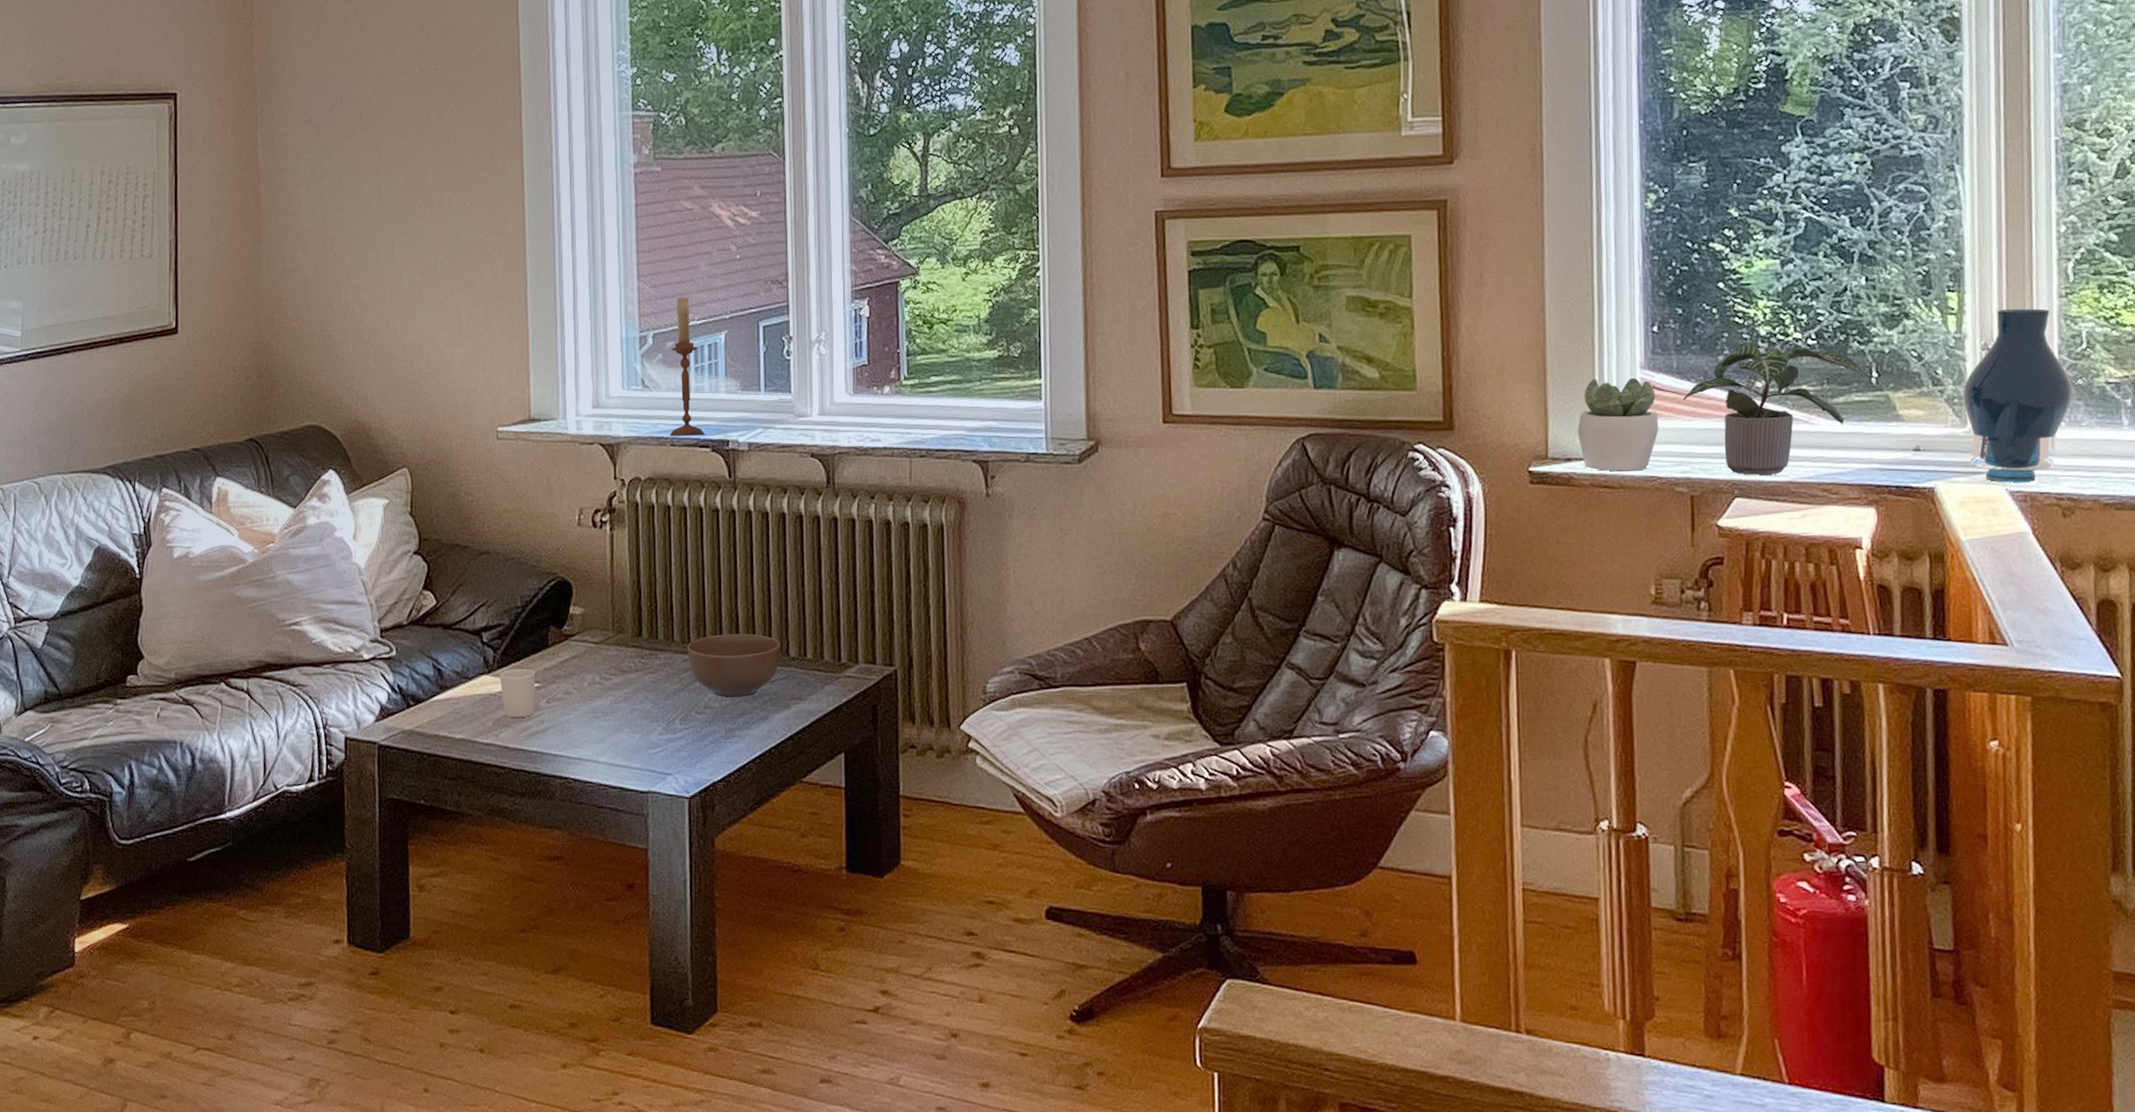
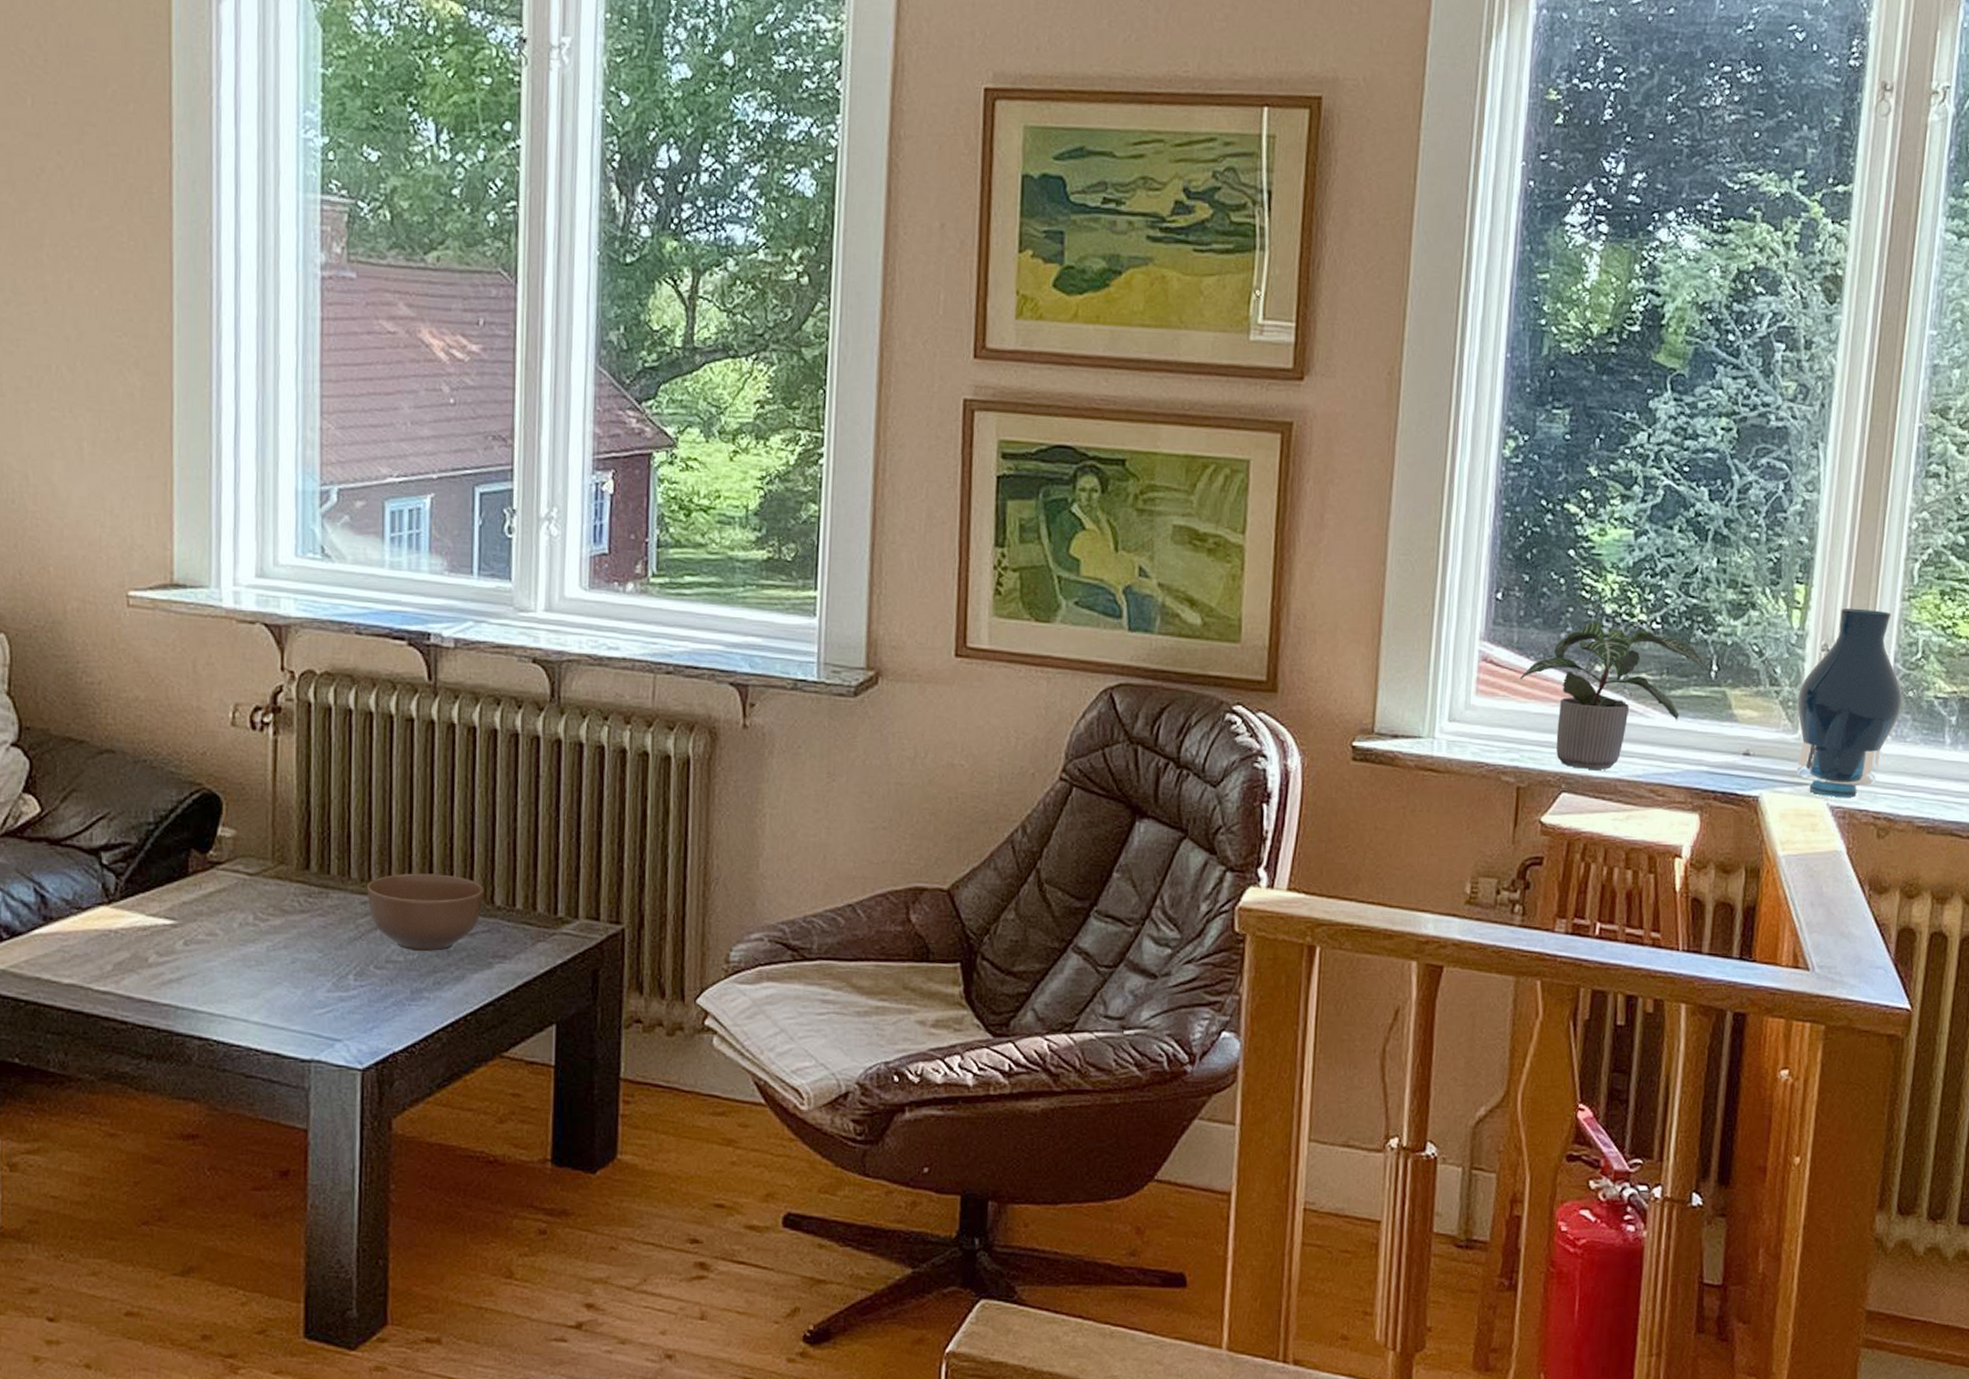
mug: present [500,668,536,718] -> none [123,900,171,963]
candlestick: present [669,295,706,436] -> none [354,443,401,624]
succulent plant: present [1577,377,1659,472] -> none [1407,647,1493,755]

